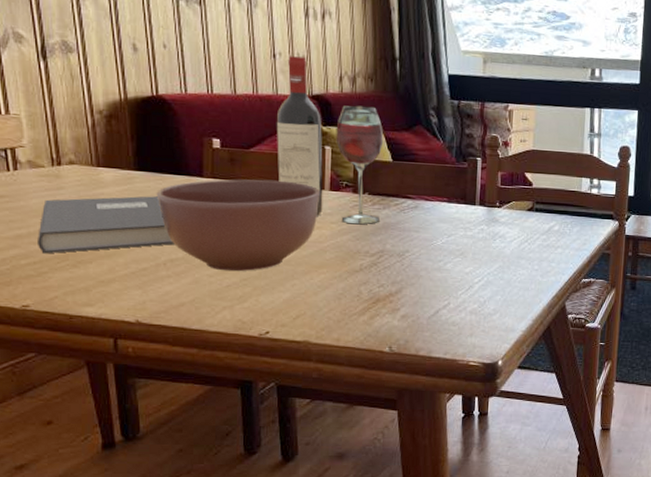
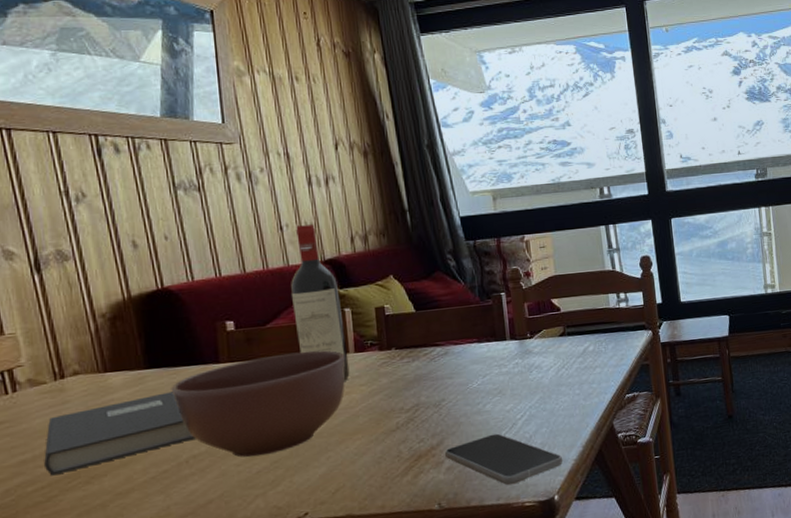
wineglass: present [336,105,384,225] -> none [353,261,410,383]
mobile phone: none [401,292,512,343] -> present [444,433,563,486]

